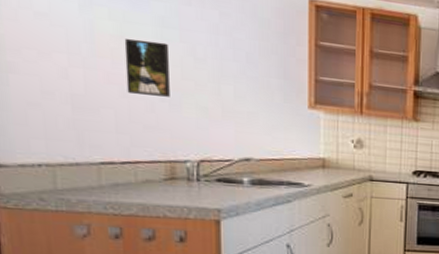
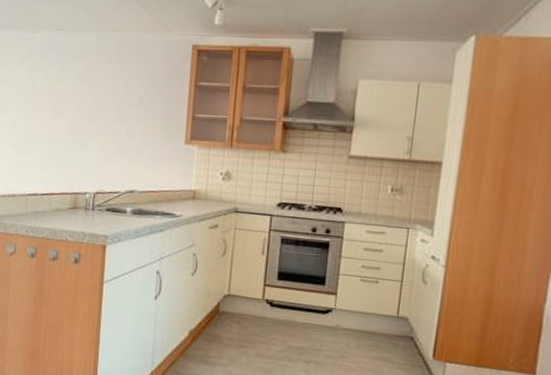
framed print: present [124,38,170,97] -> none [51,93,83,139]

